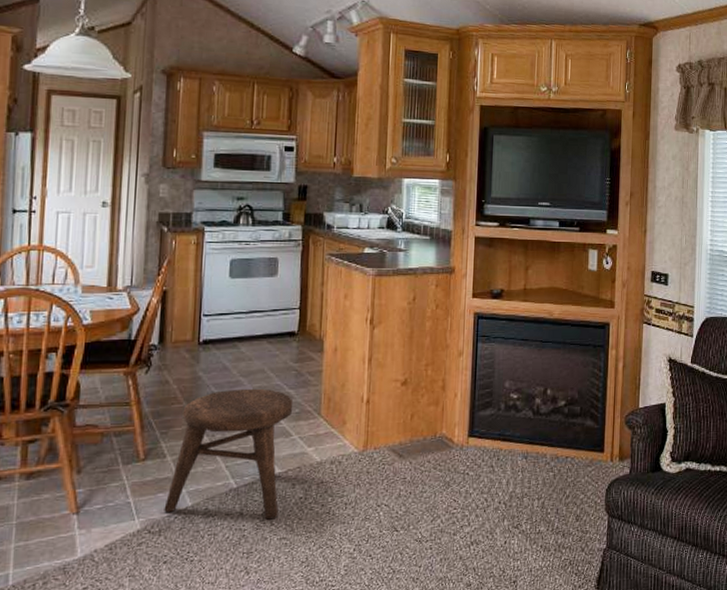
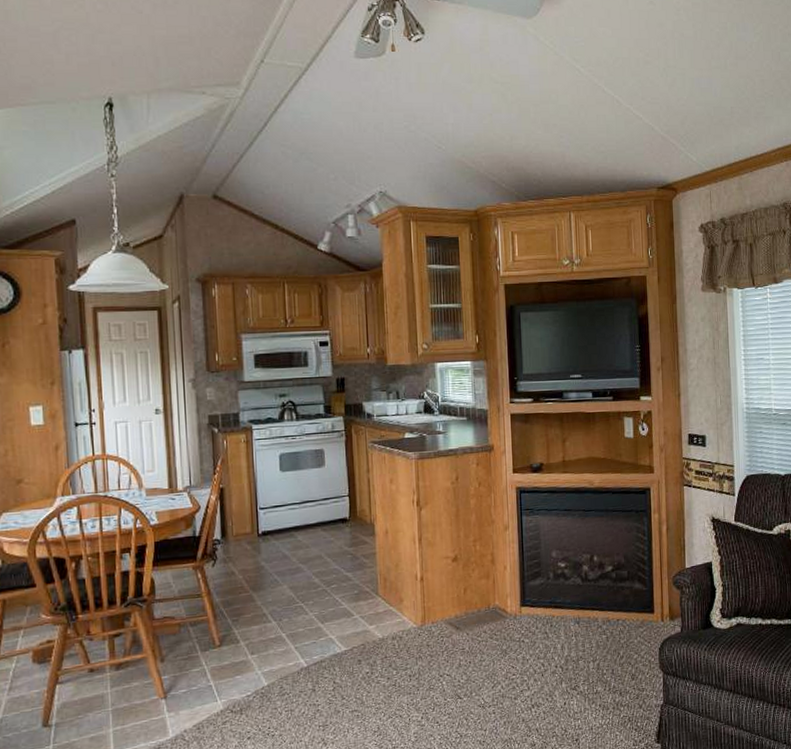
stool: present [164,388,294,520] -> none [242,573,352,695]

